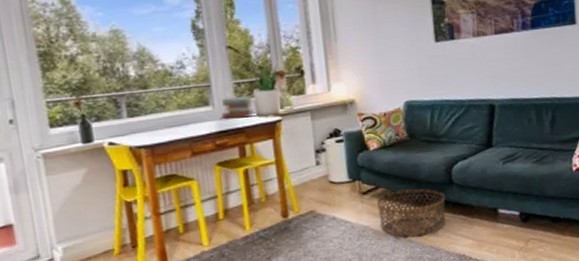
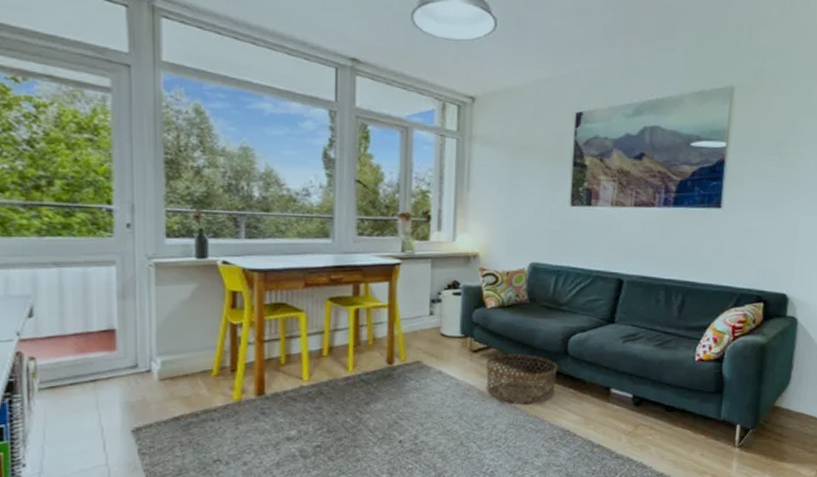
books: present [221,95,254,119] -> none [340,232,374,256]
planter: present [253,64,281,117] -> none [375,205,405,258]

